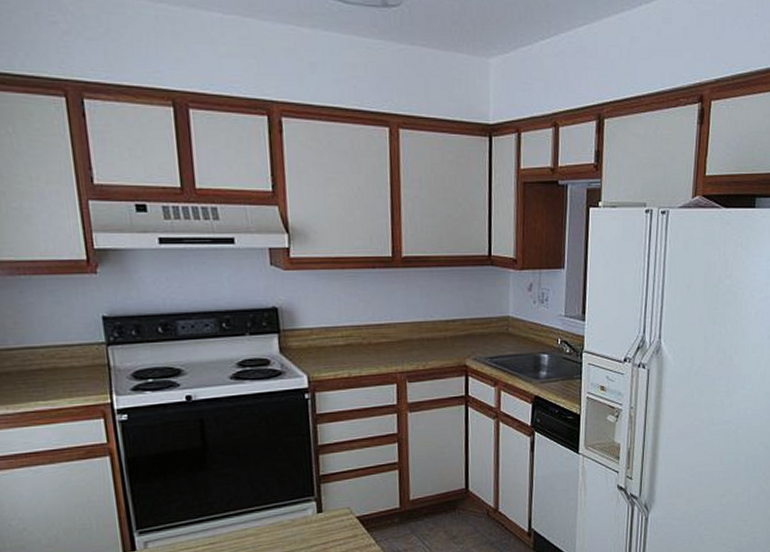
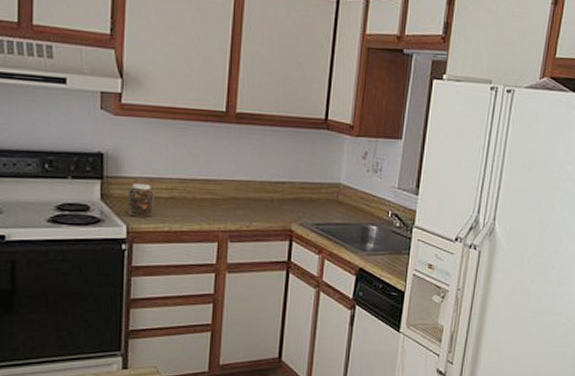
jar: none [305,333,332,366] -> present [127,182,154,217]

